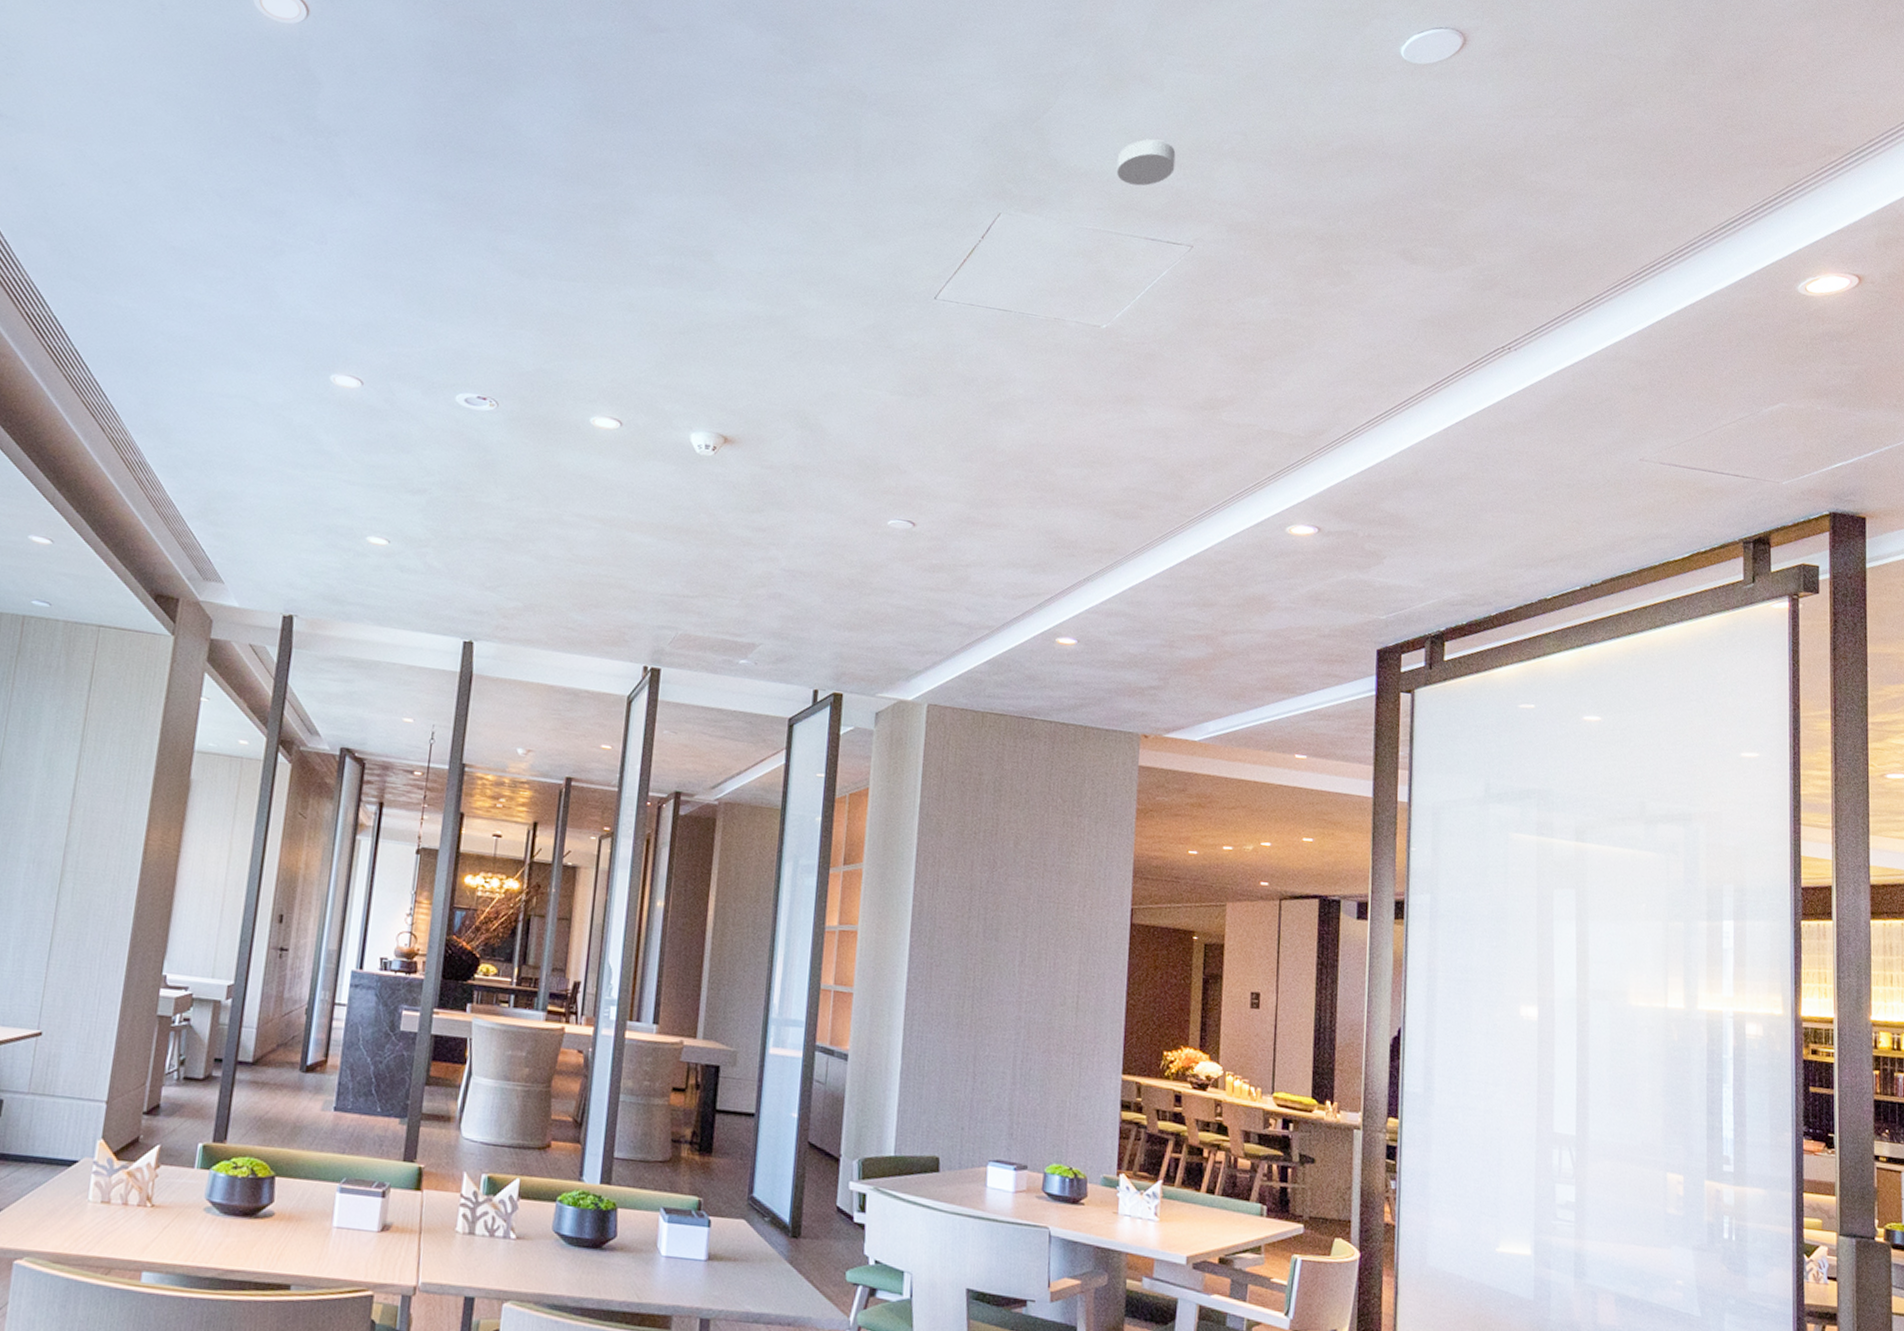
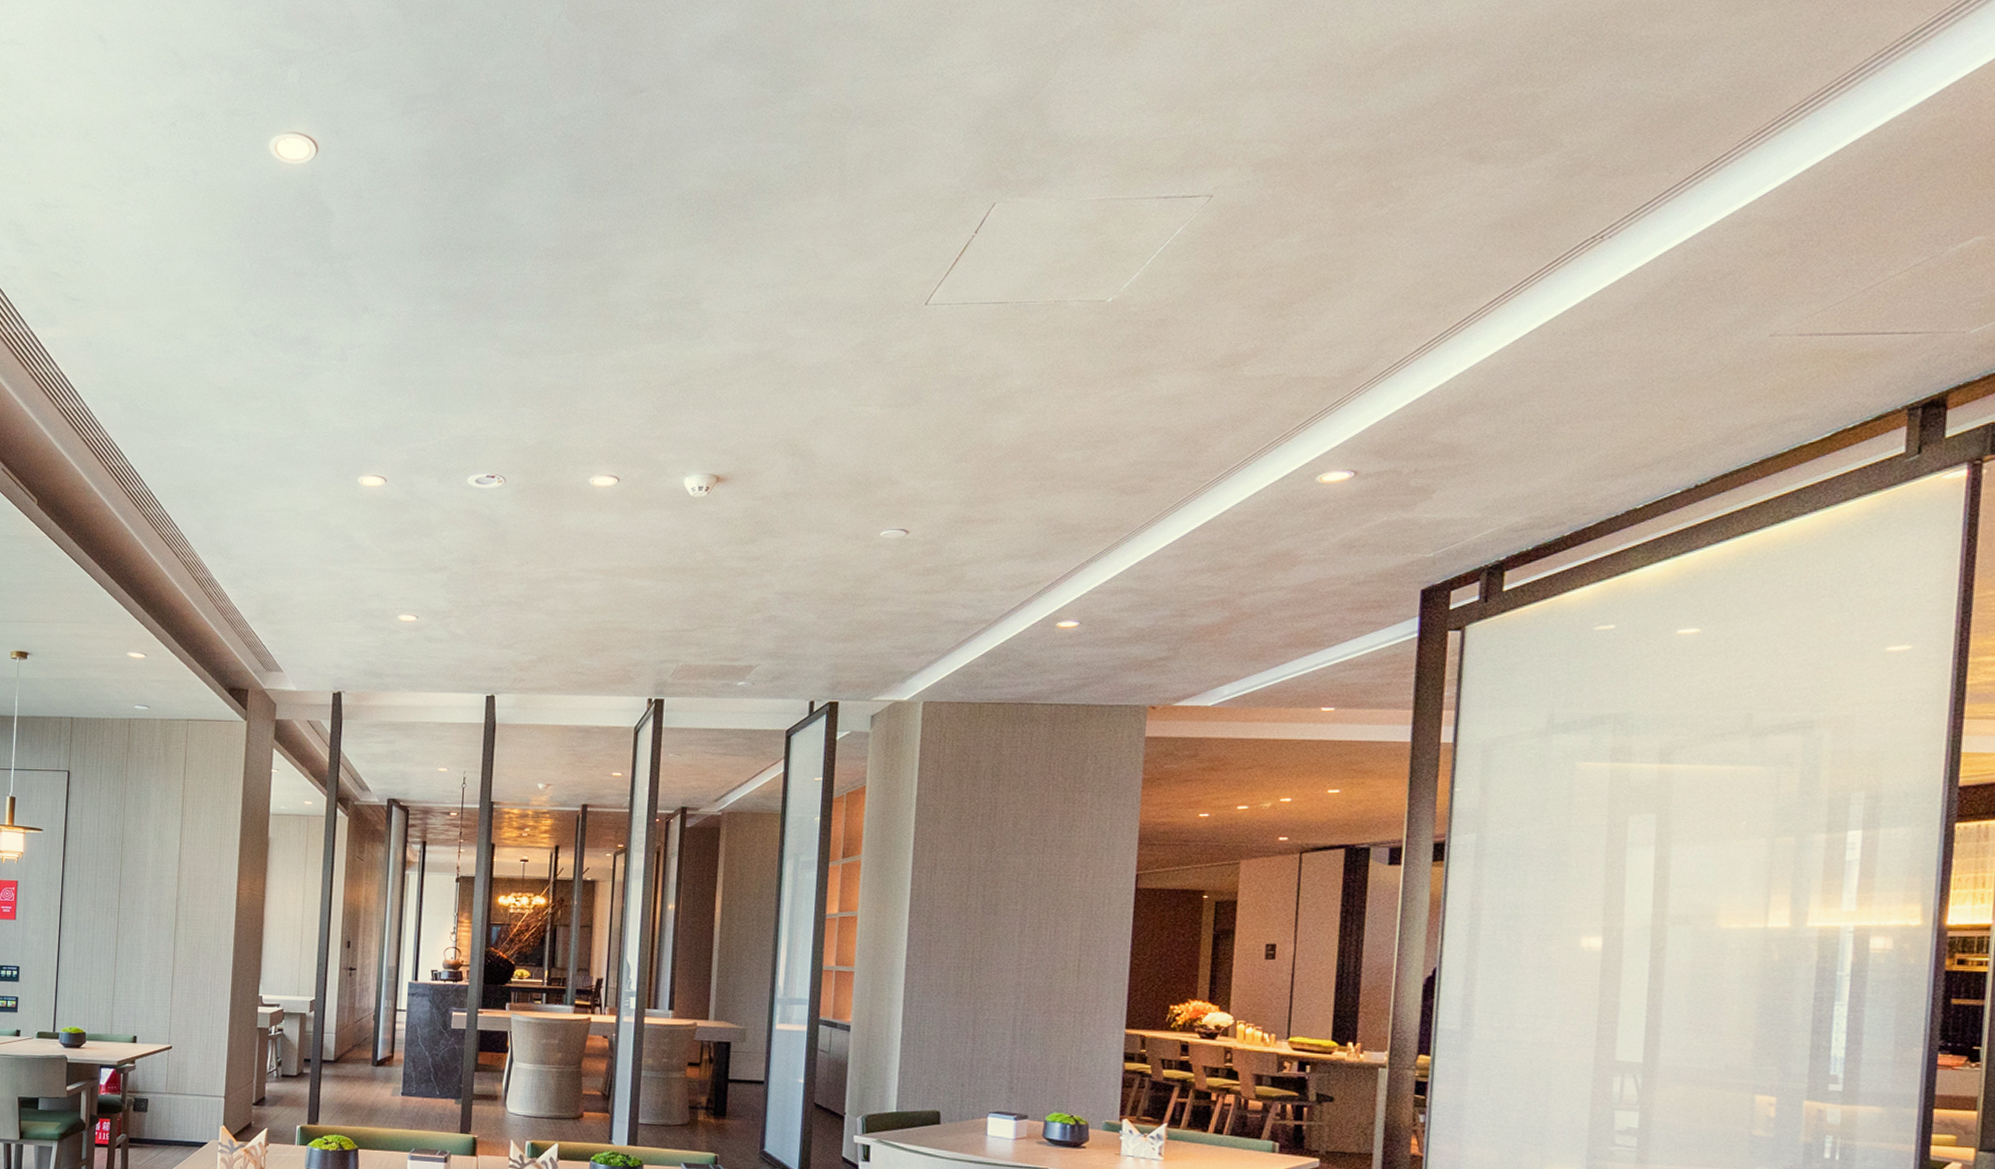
smoke detector: present [1117,139,1176,186] -> none [1125,87,1194,143]

